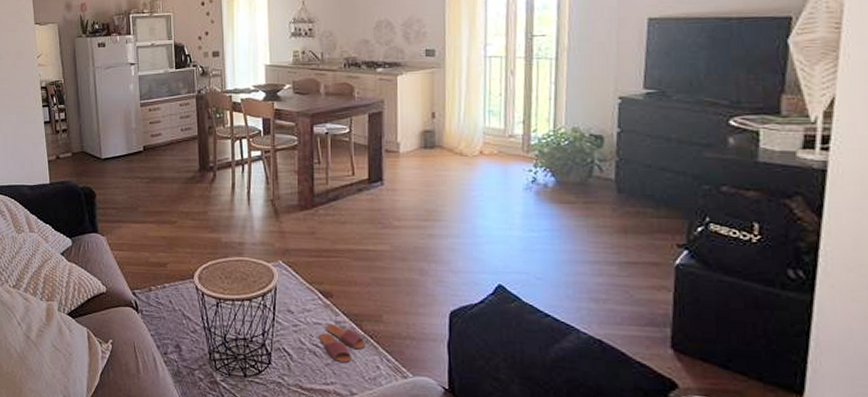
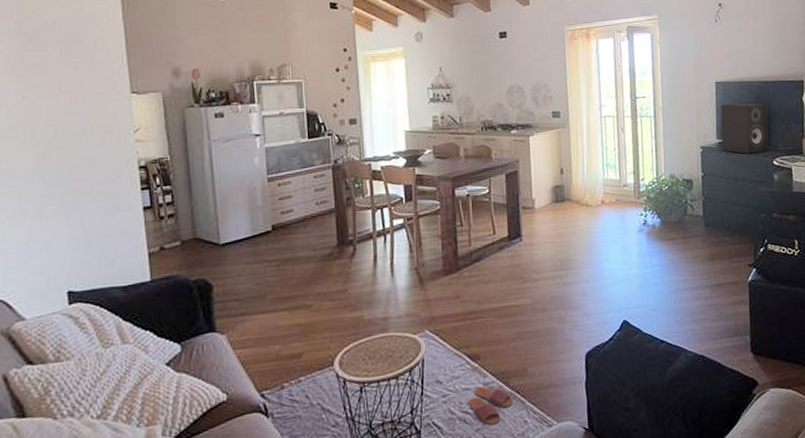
speaker: none [650,45,728,109] -> present [720,102,769,154]

